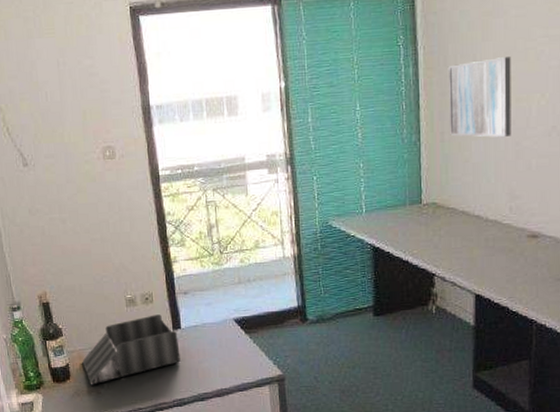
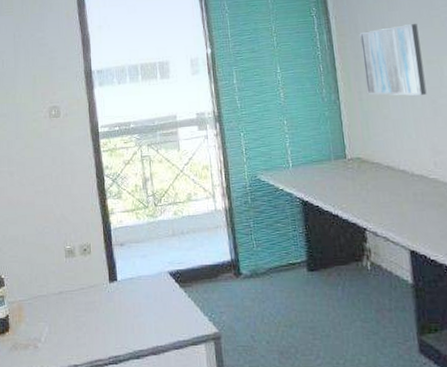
desk organizer: present [82,314,181,385] -> none [21,266,117,338]

